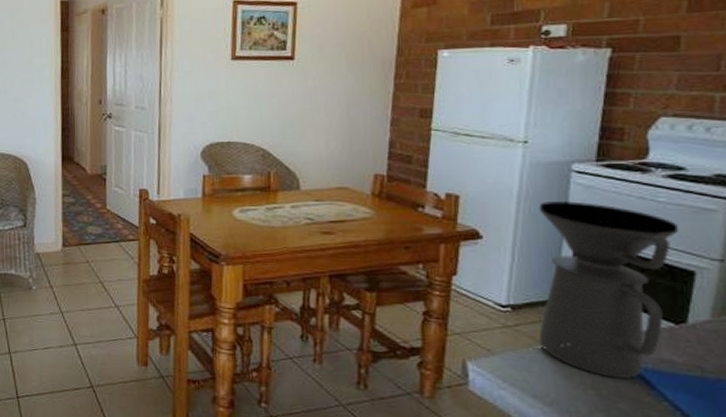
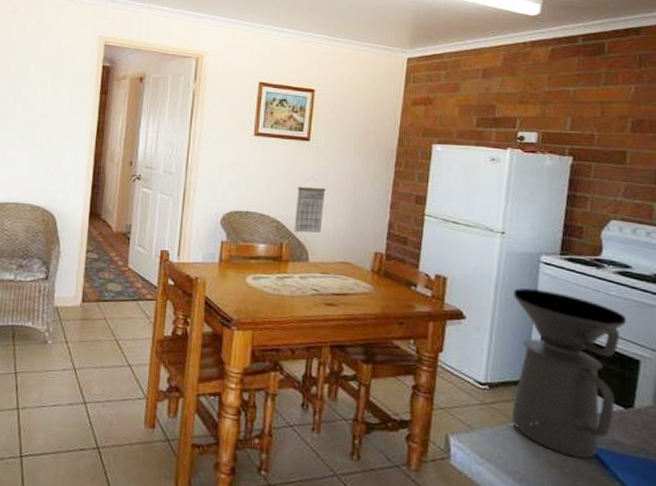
calendar: none [282,102,315,160] -> present [294,179,326,234]

